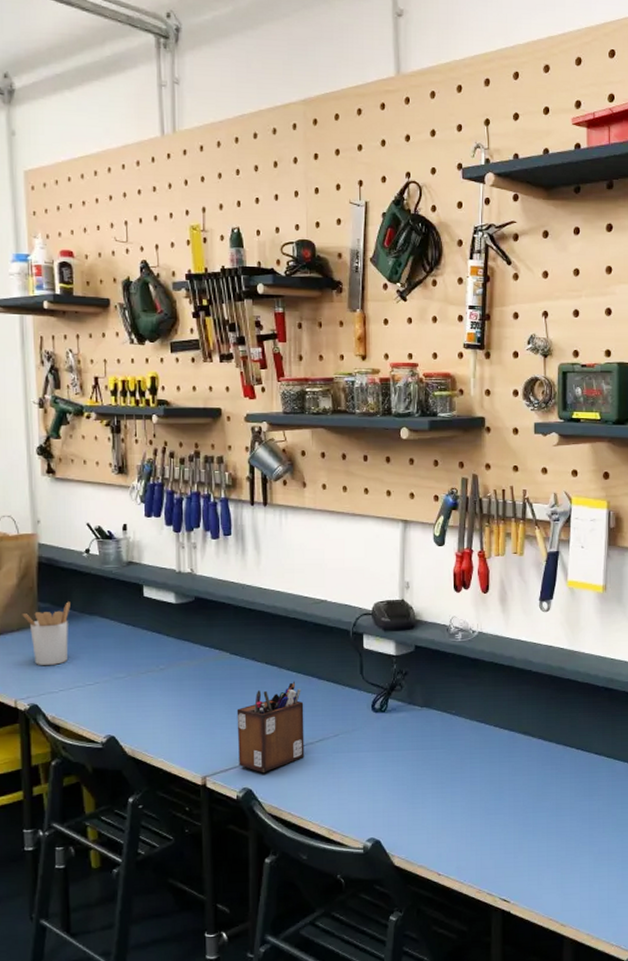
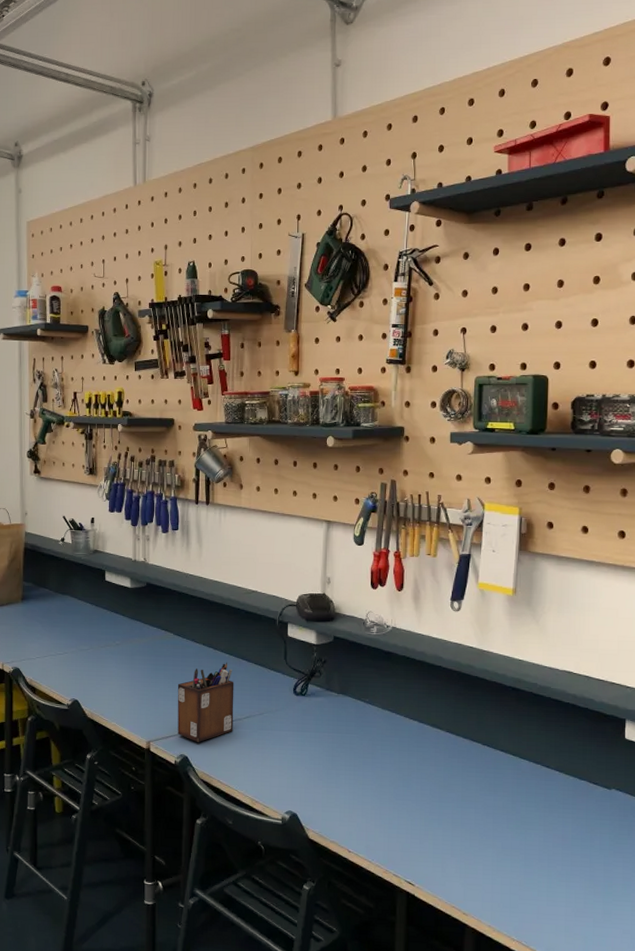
utensil holder: present [22,601,70,665] -> none [10,582,48,635]

